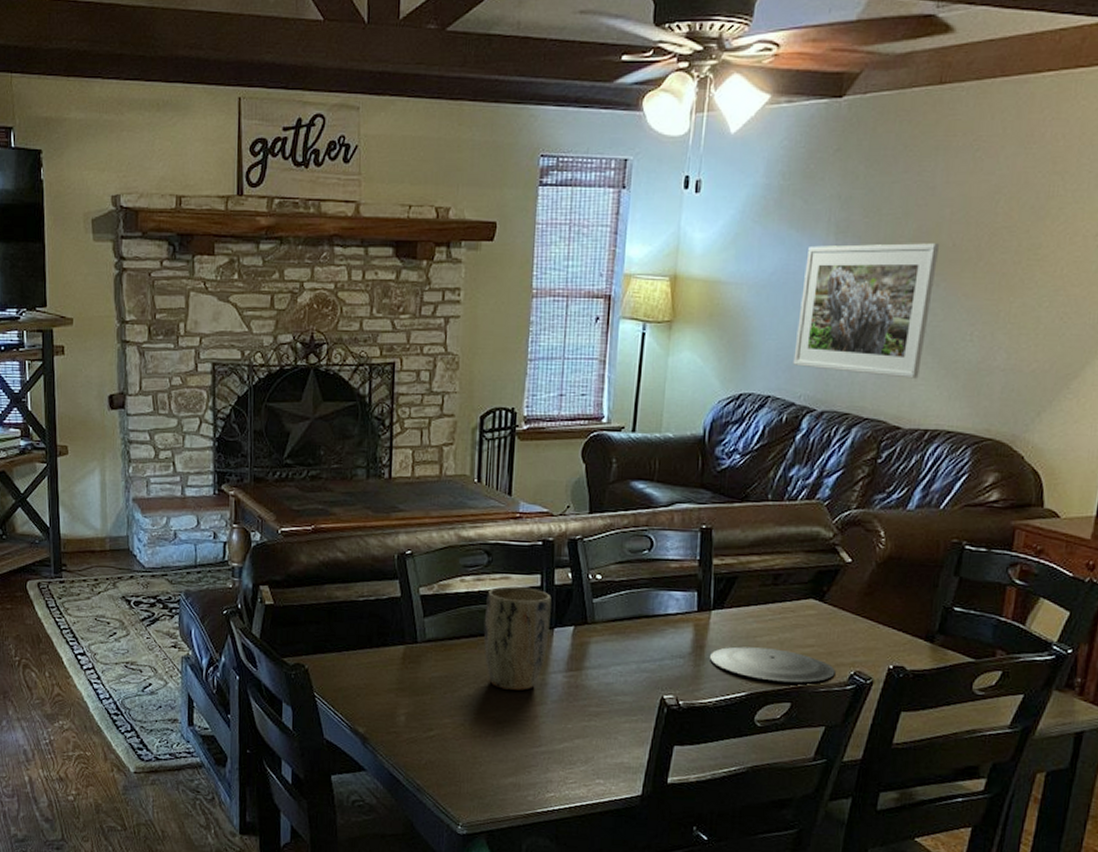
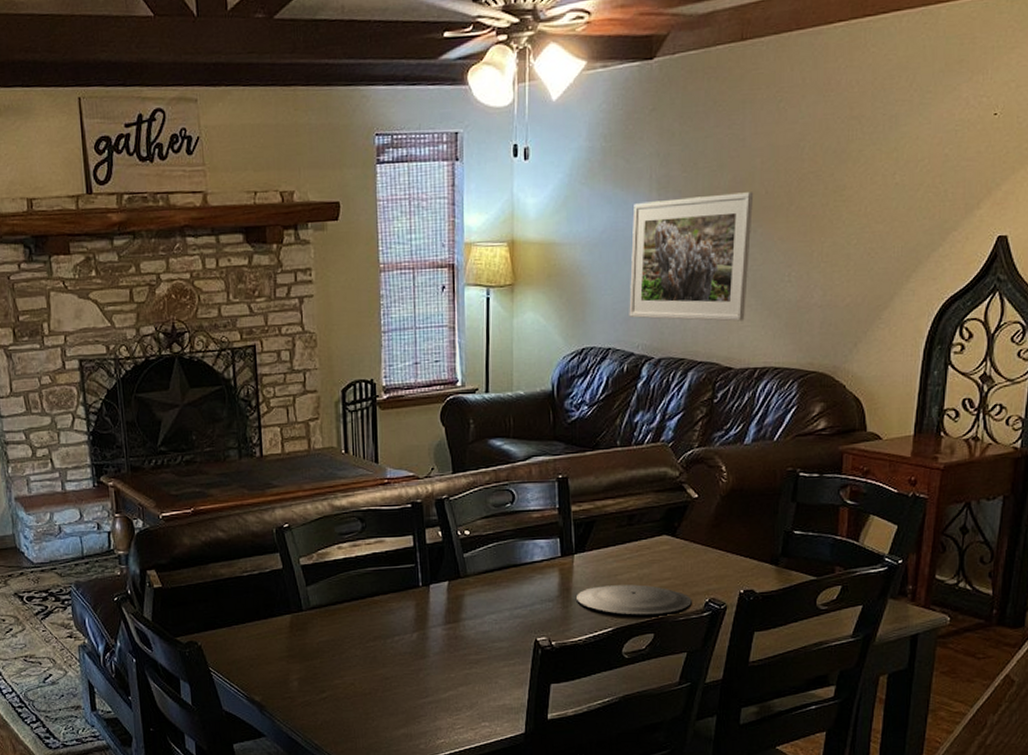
plant pot: present [483,586,552,690] -> none [363,549,426,647]

